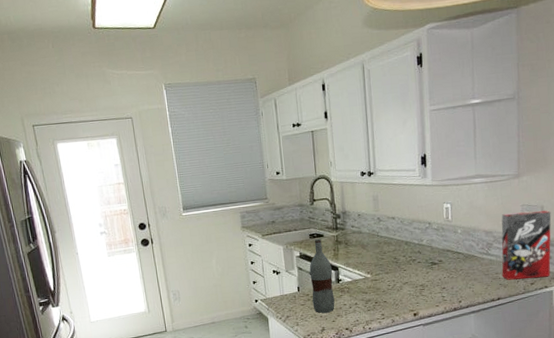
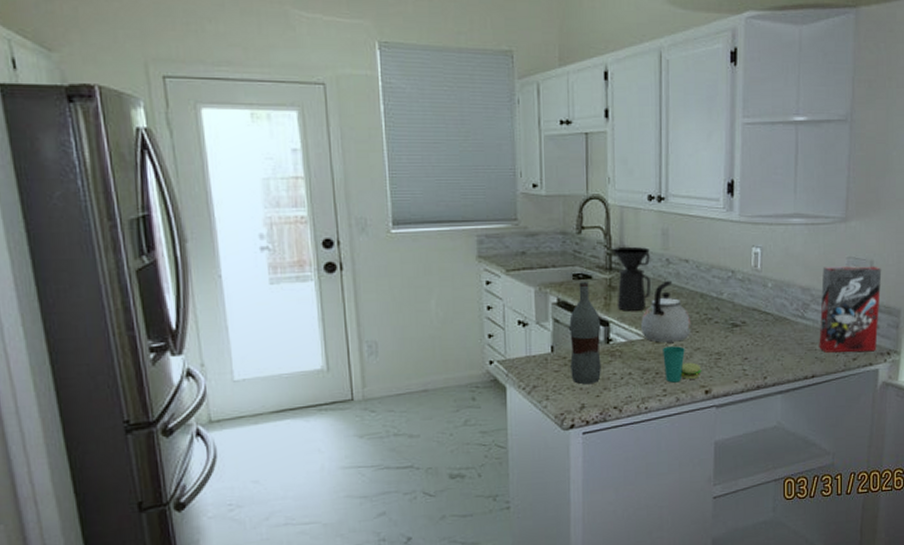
coffee maker: none [337,210,368,259] -> present [613,247,651,311]
kettle: none [362,233,400,280] -> present [641,280,691,343]
cup: none [379,281,410,309] -> present [663,346,702,383]

